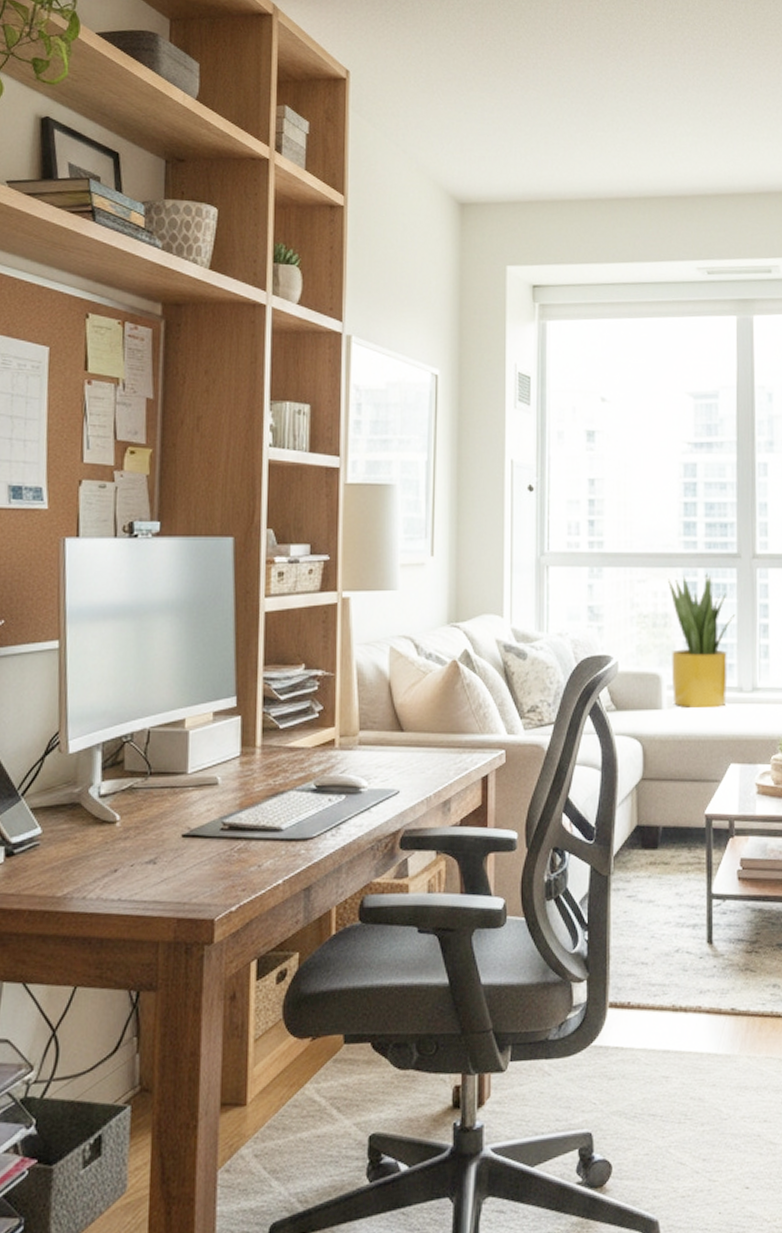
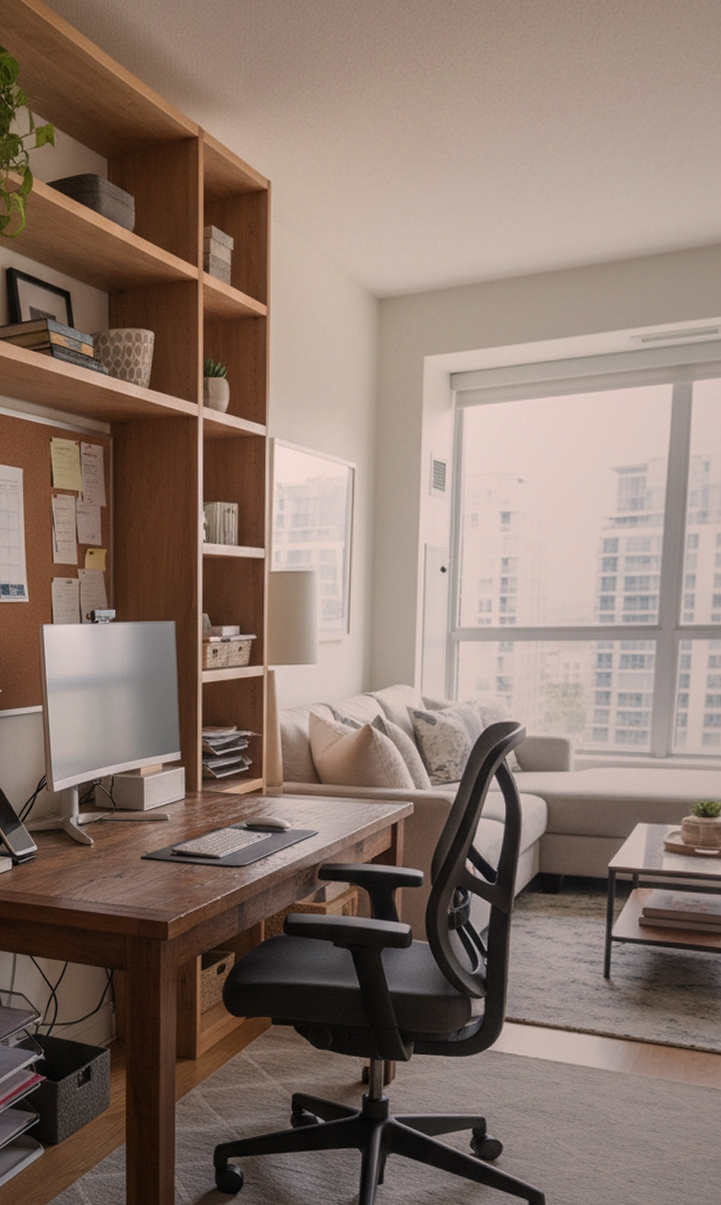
planter: present [668,573,736,708] -> none [580,645,653,771]

